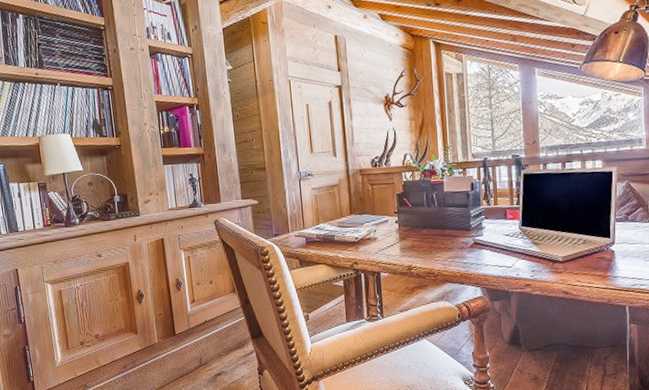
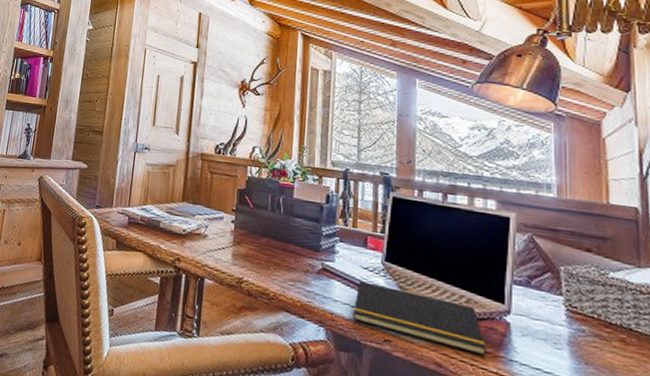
notepad: none [501,245,598,279] -> present [353,281,485,357]

